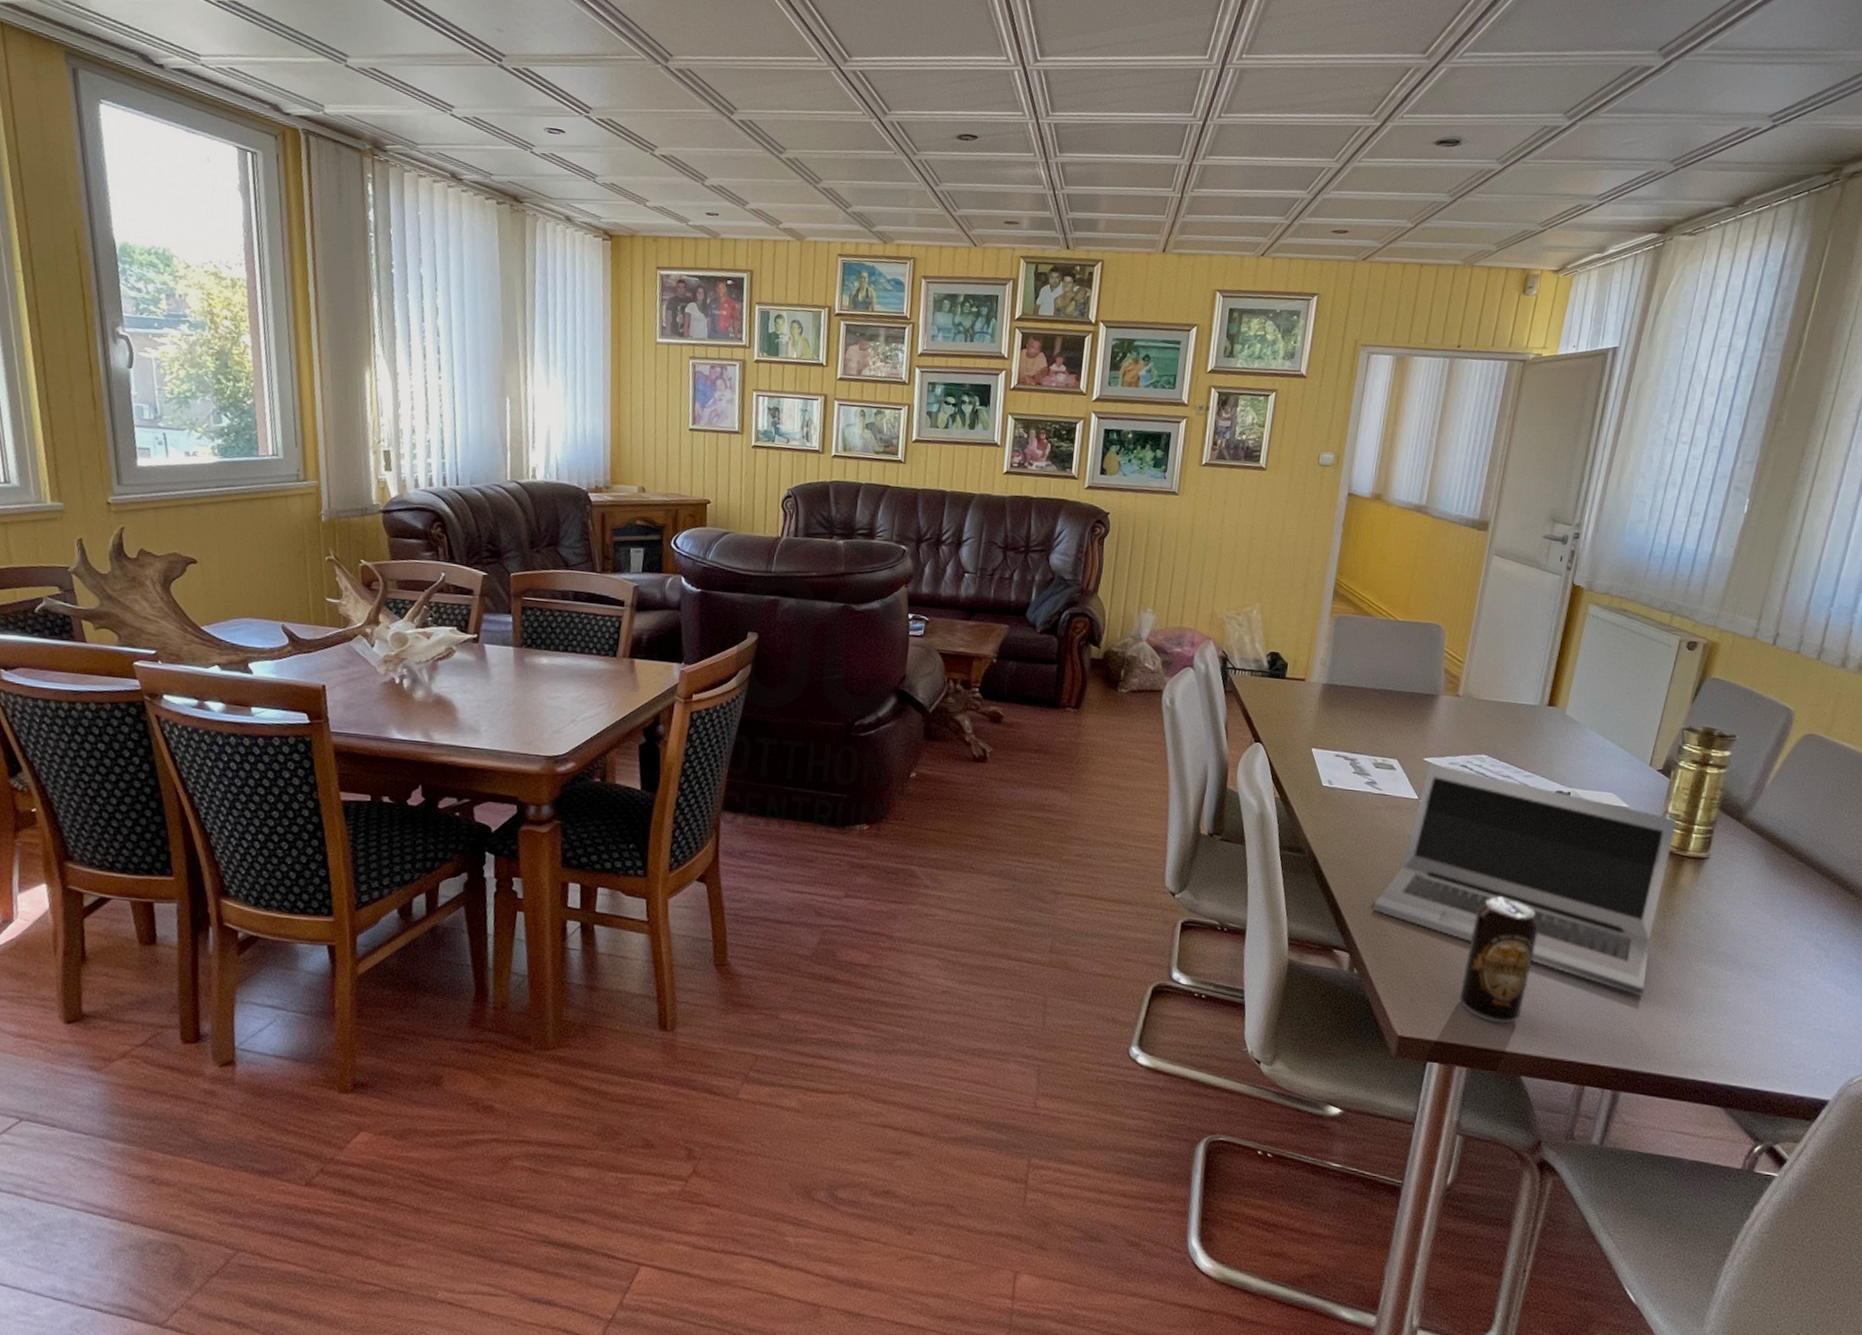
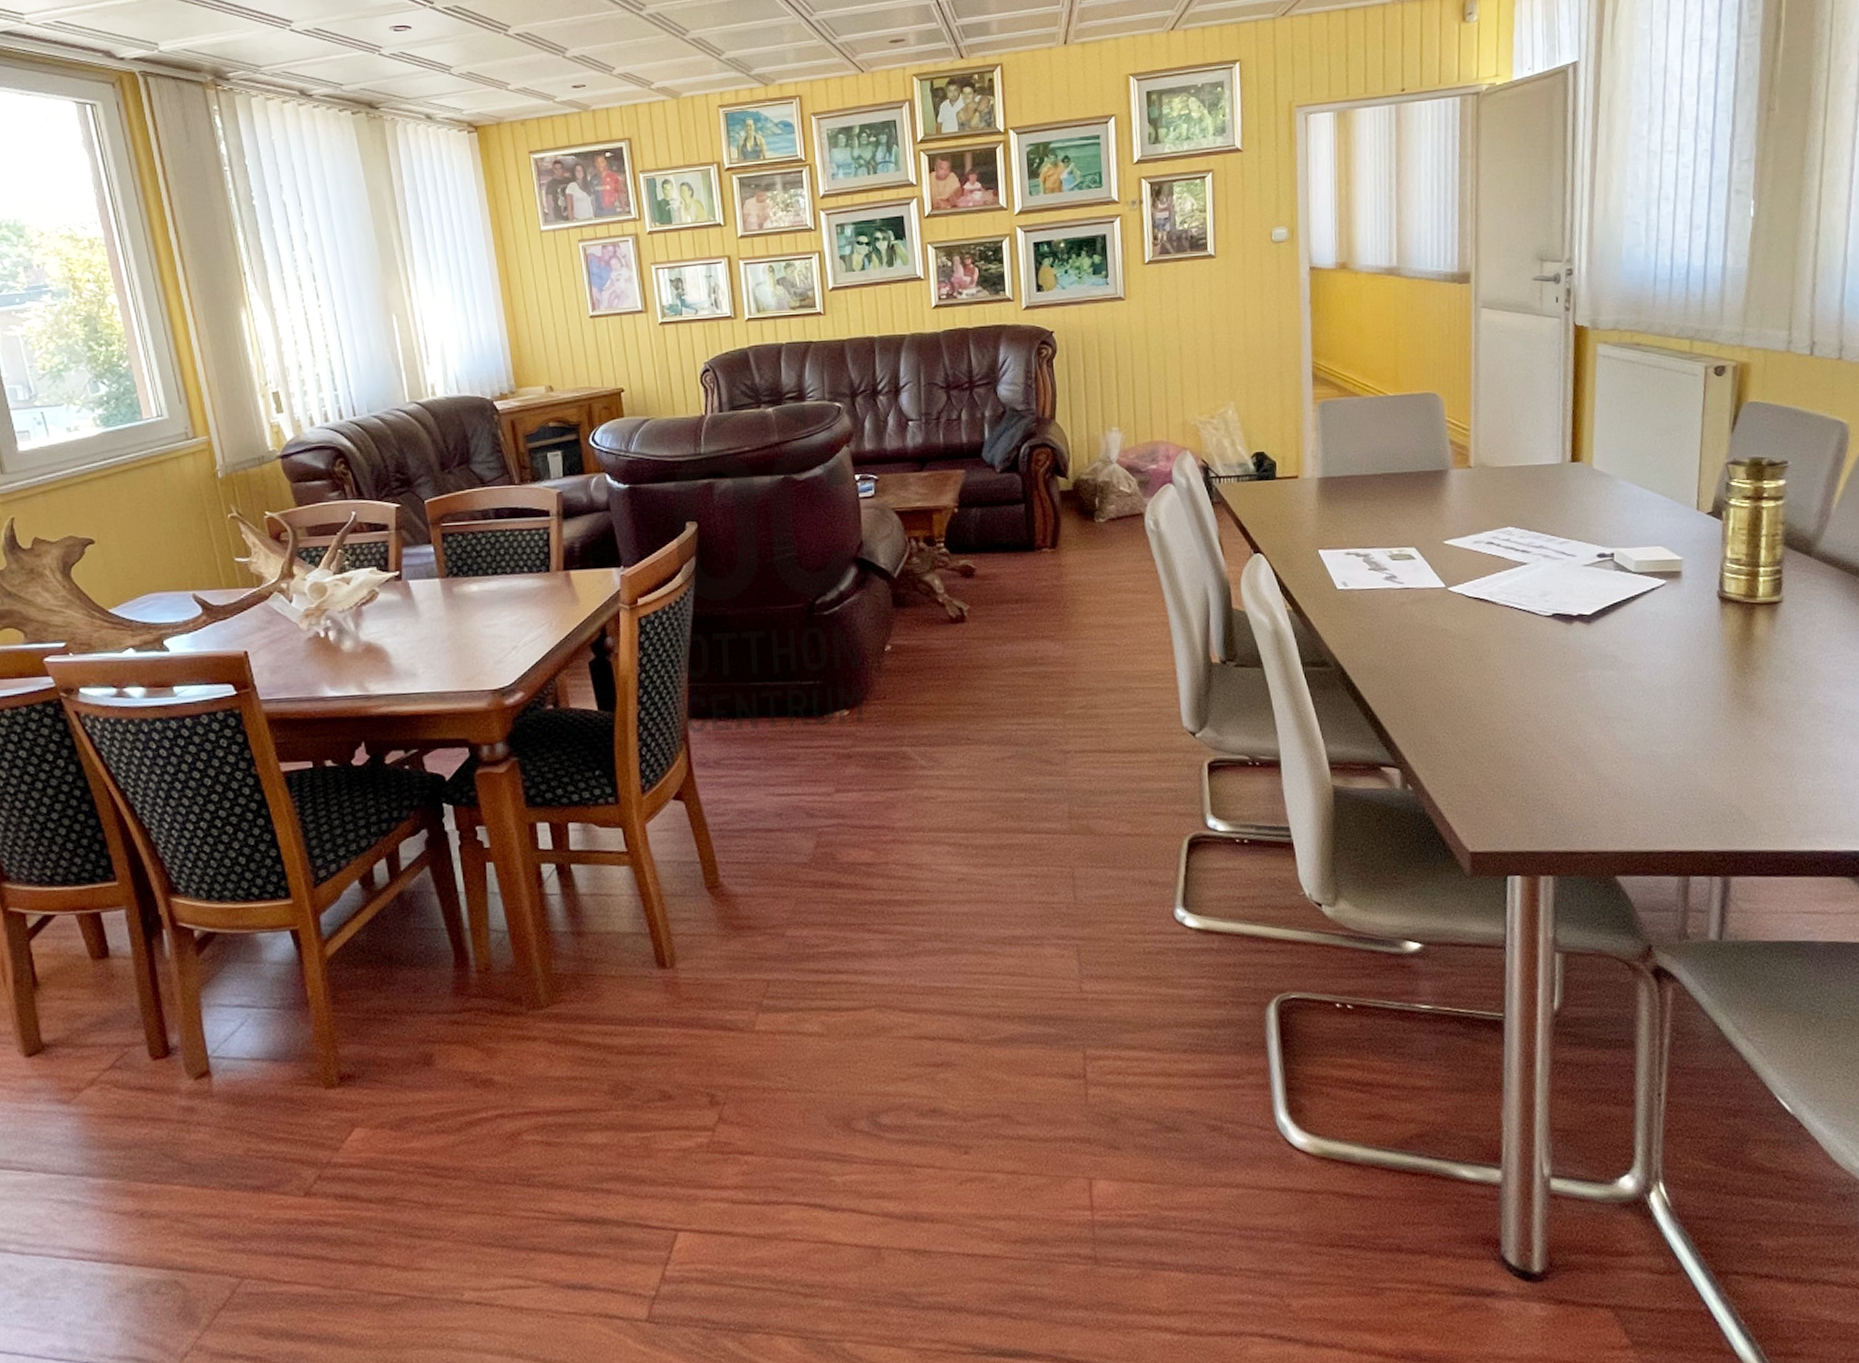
laptop: present [1373,762,1677,997] -> none [1416,545,1739,768]
beverage can: present [1459,897,1540,1024] -> none [1530,681,1607,821]

